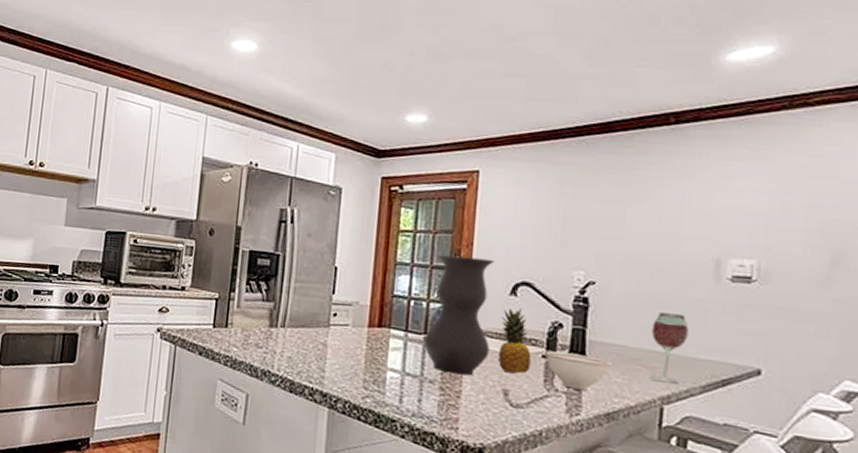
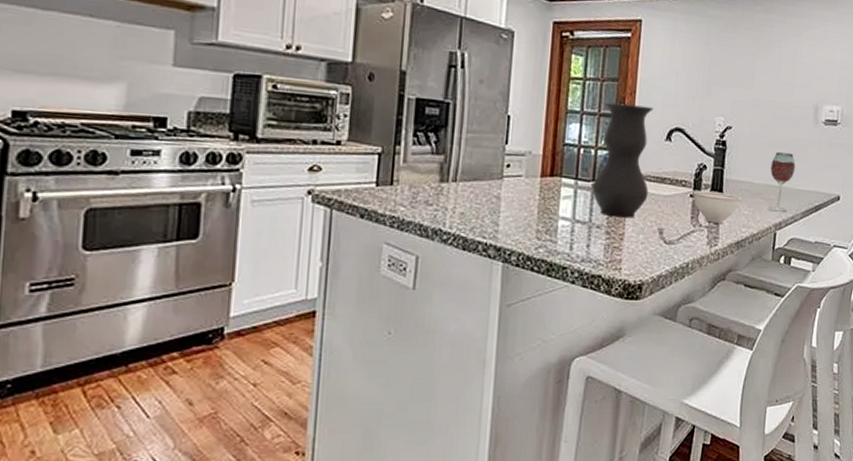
fruit: present [497,308,531,374] -> none [654,152,682,213]

